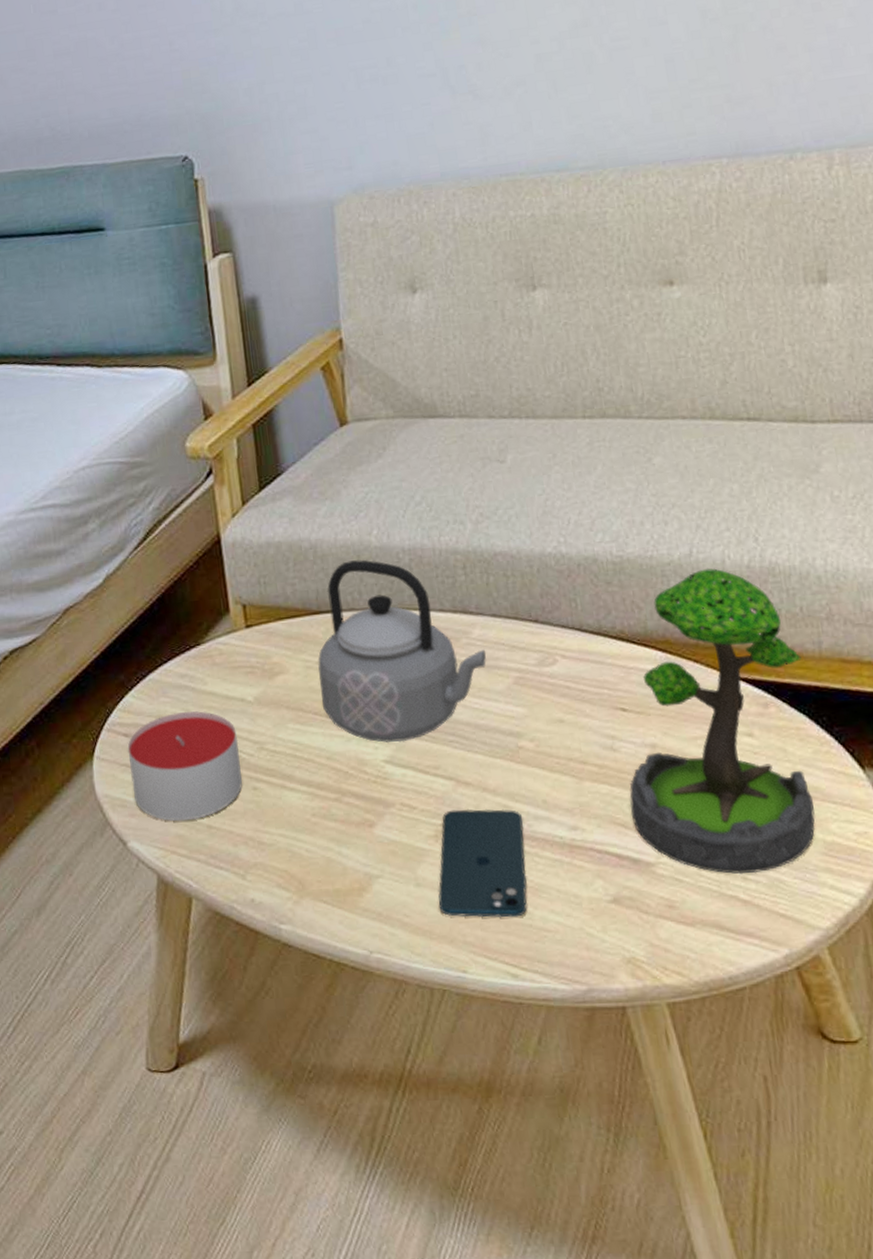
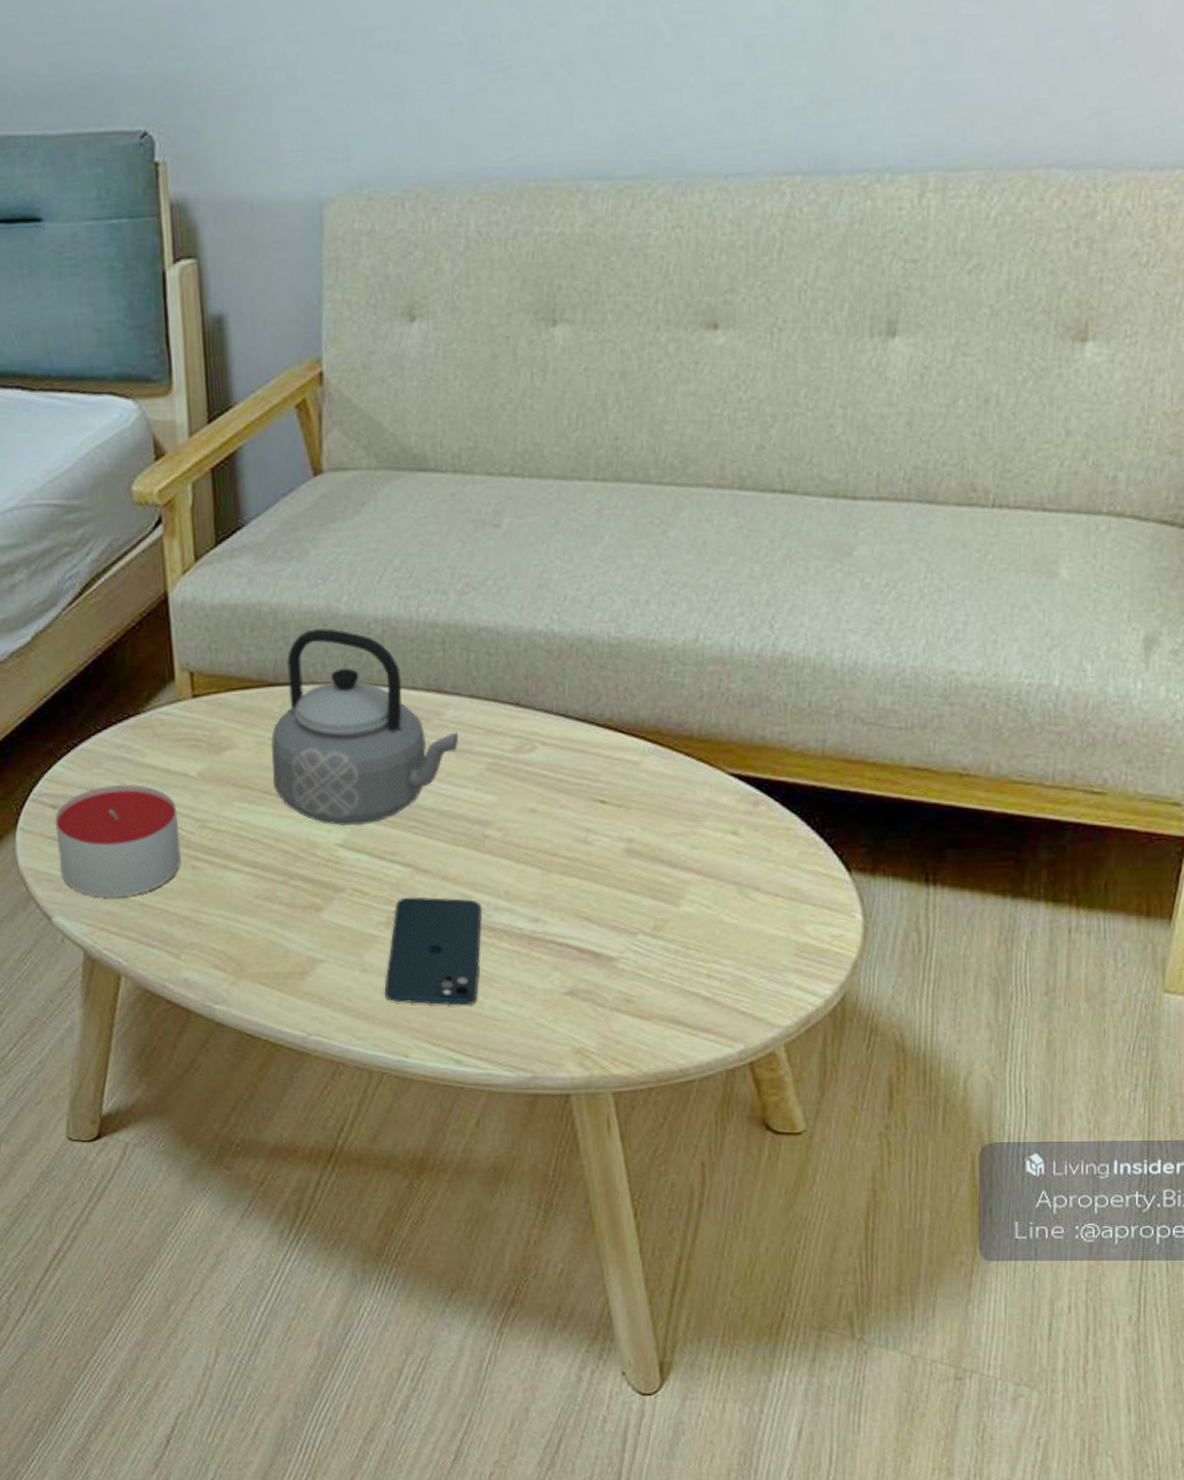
plant: present [629,568,815,875] -> none [598,656,802,972]

